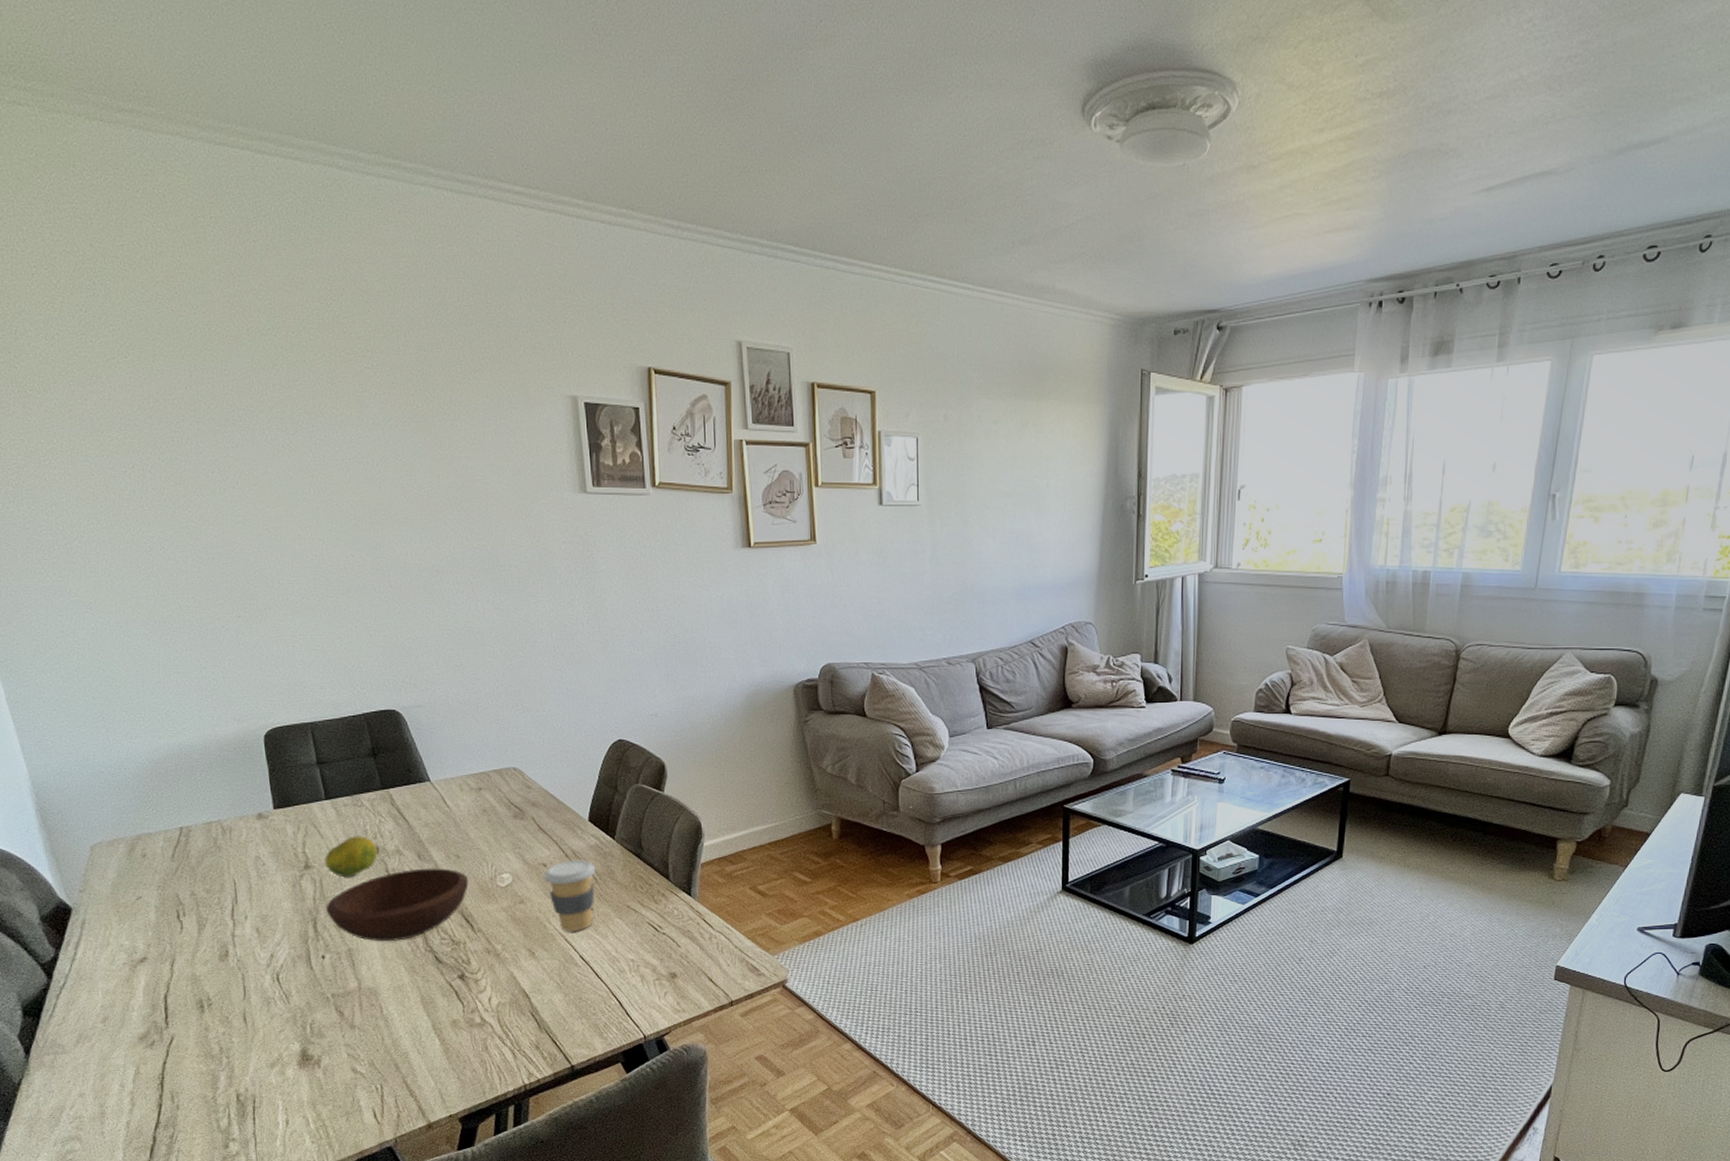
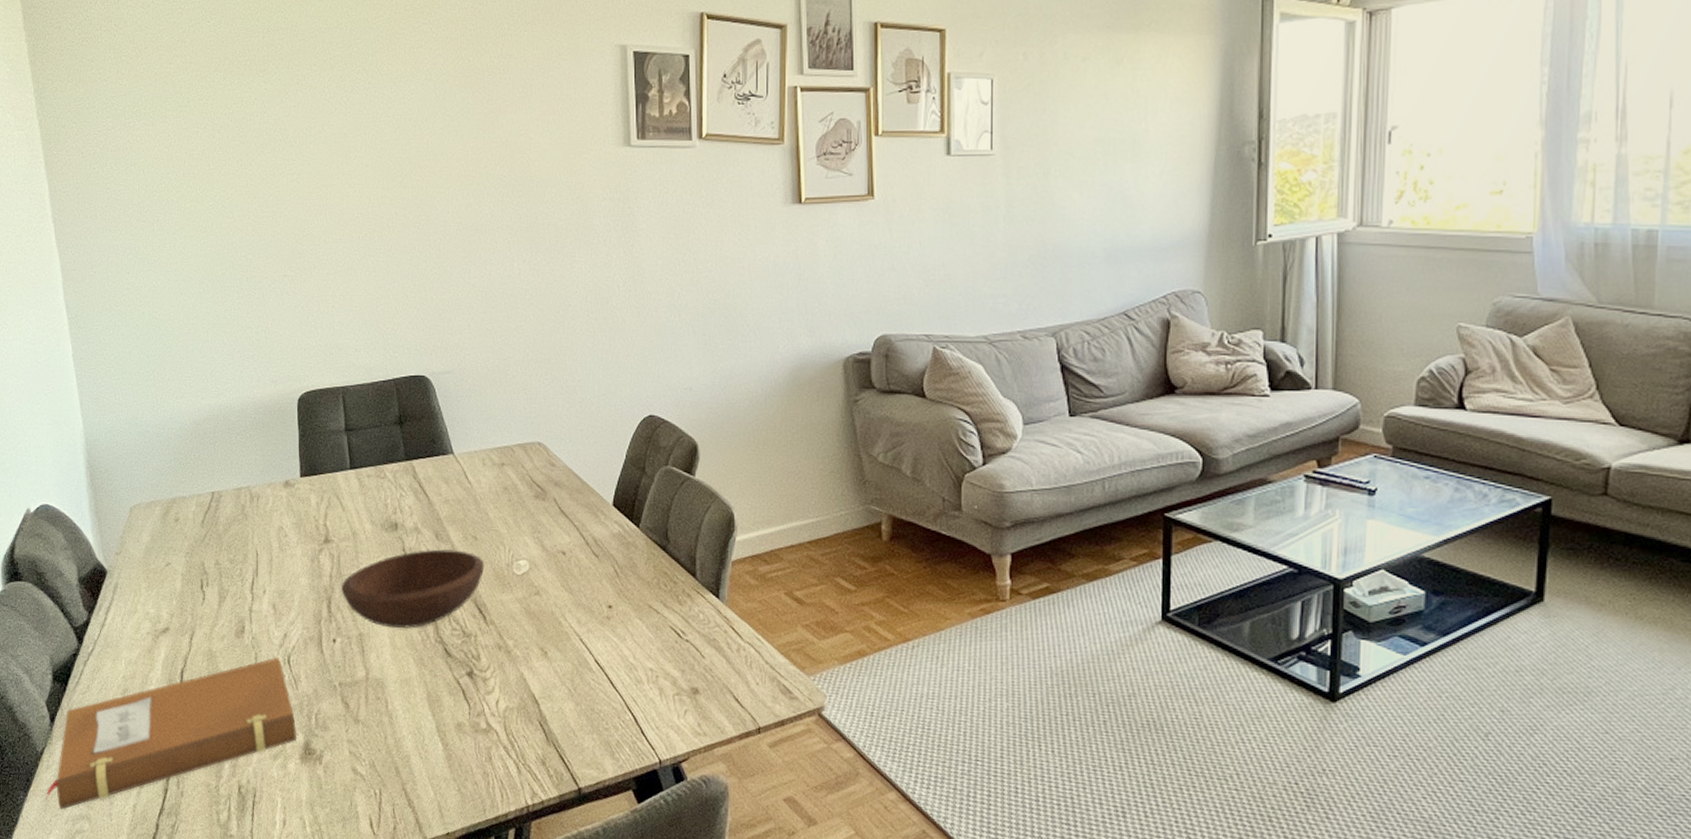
notebook: none [29,976,293,1134] -> present [45,657,296,810]
fruit: present [325,836,378,878] -> none [344,510,396,555]
coffee cup: present [543,860,596,932] -> none [562,548,618,632]

